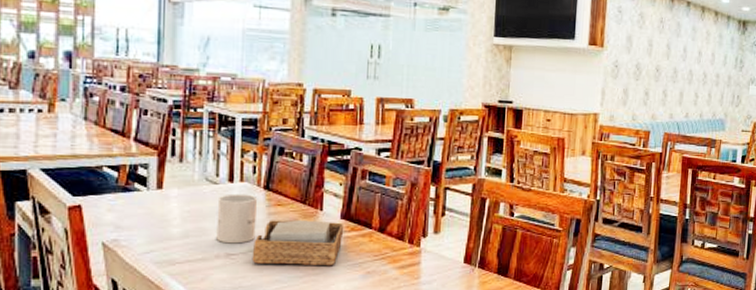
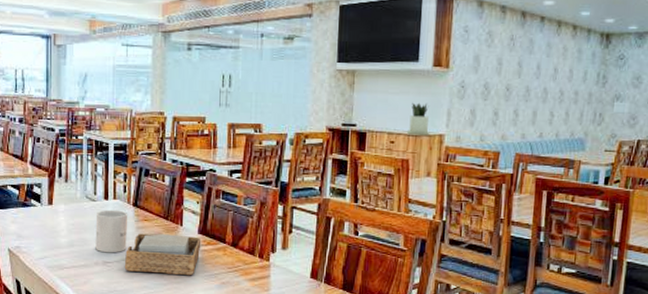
planter: none [563,80,585,114] -> present [407,102,430,136]

